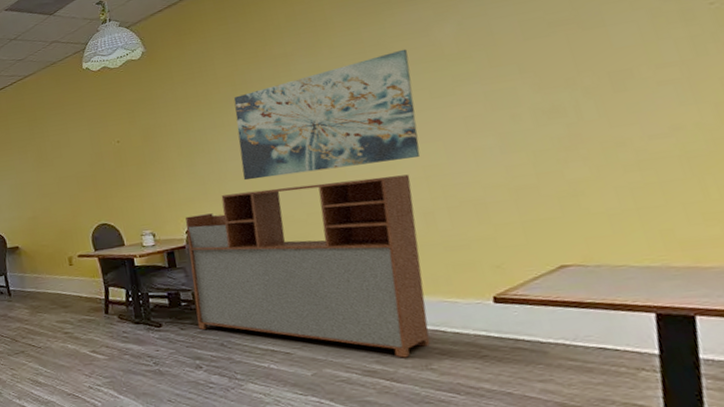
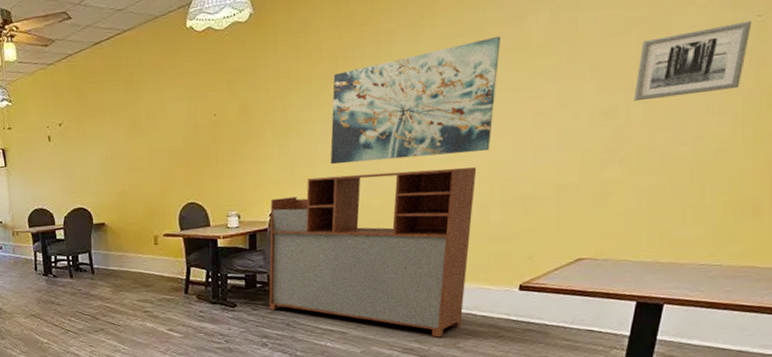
wall art: none [573,9,713,98] -> present [634,20,752,102]

